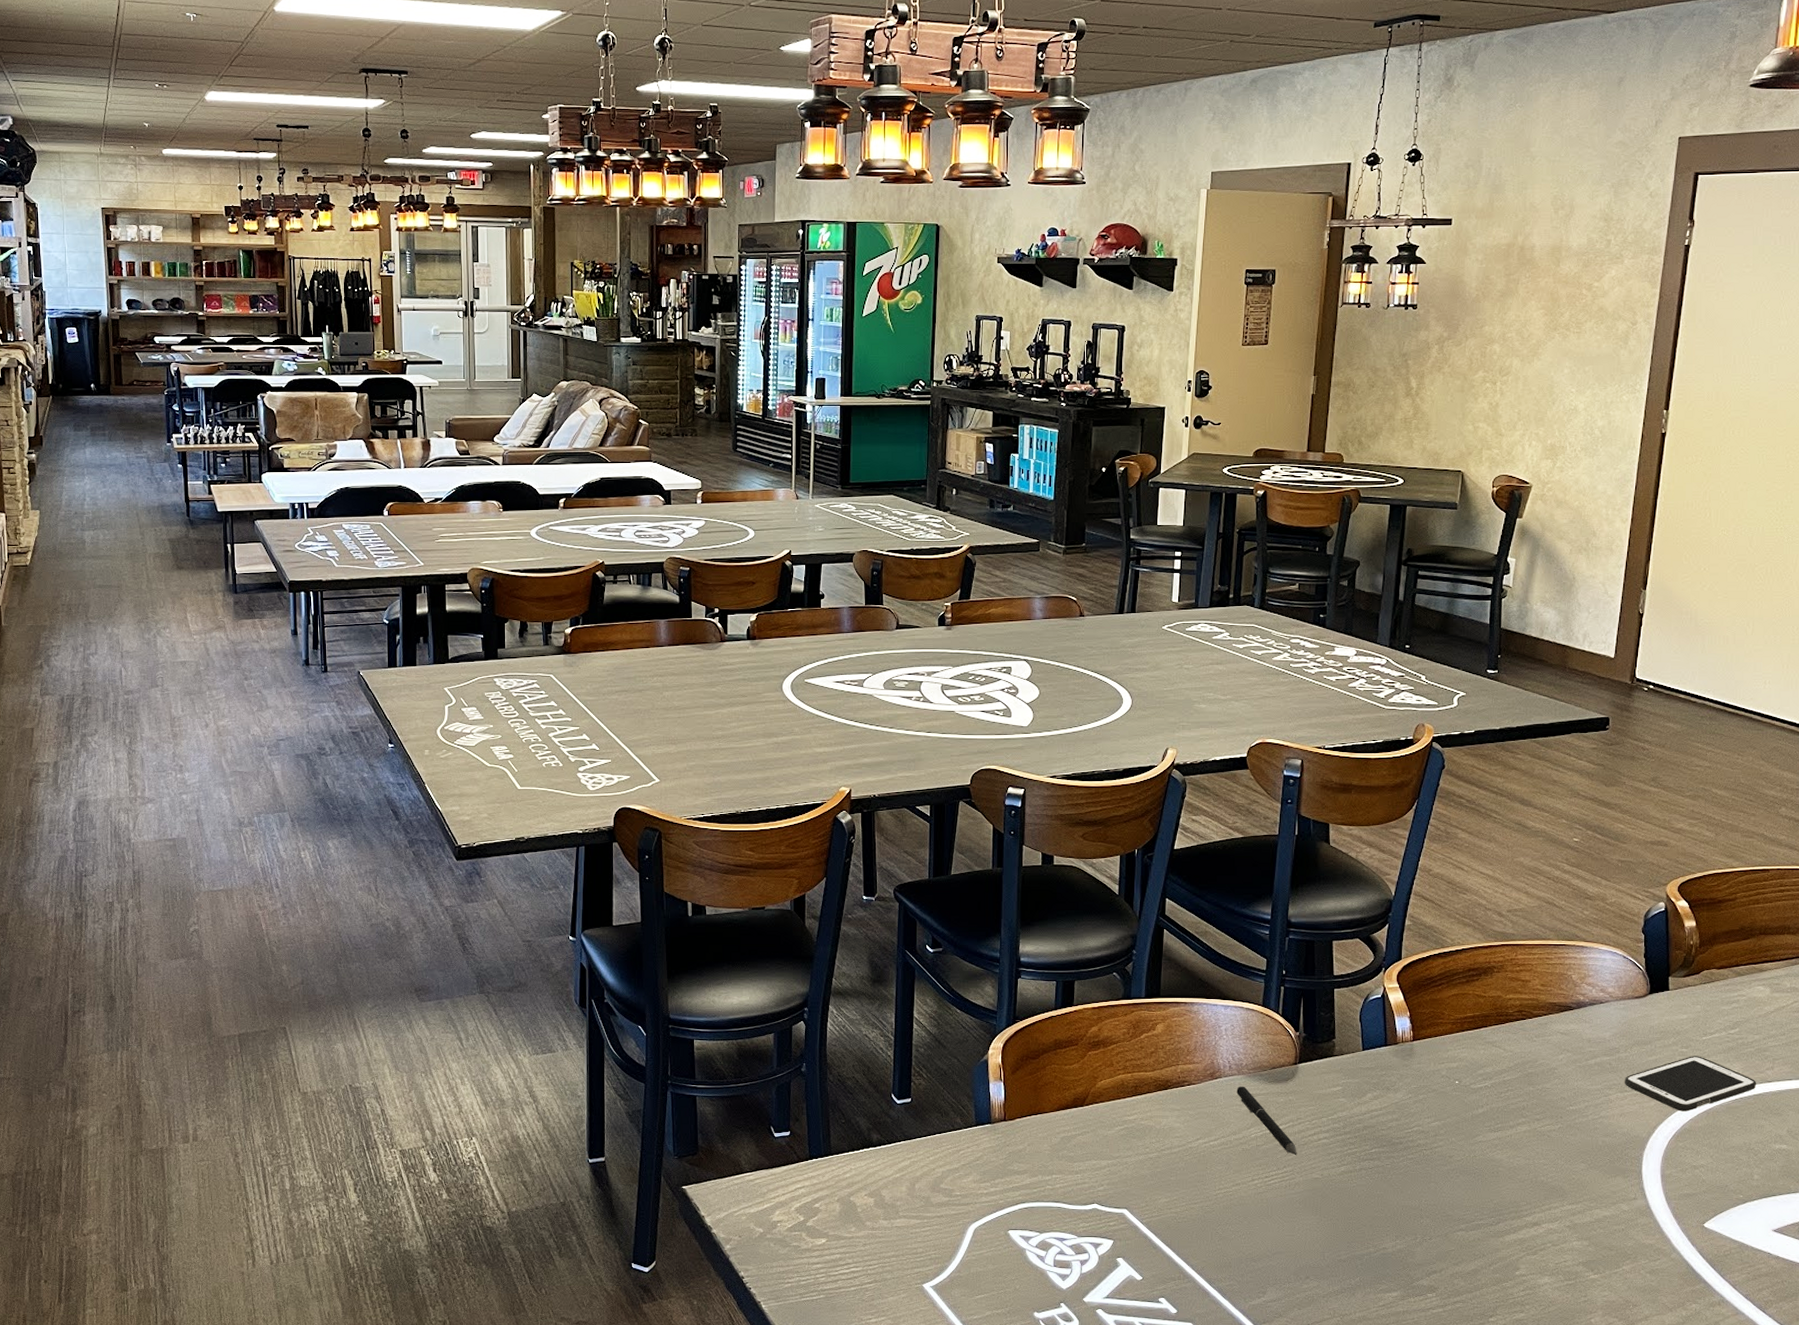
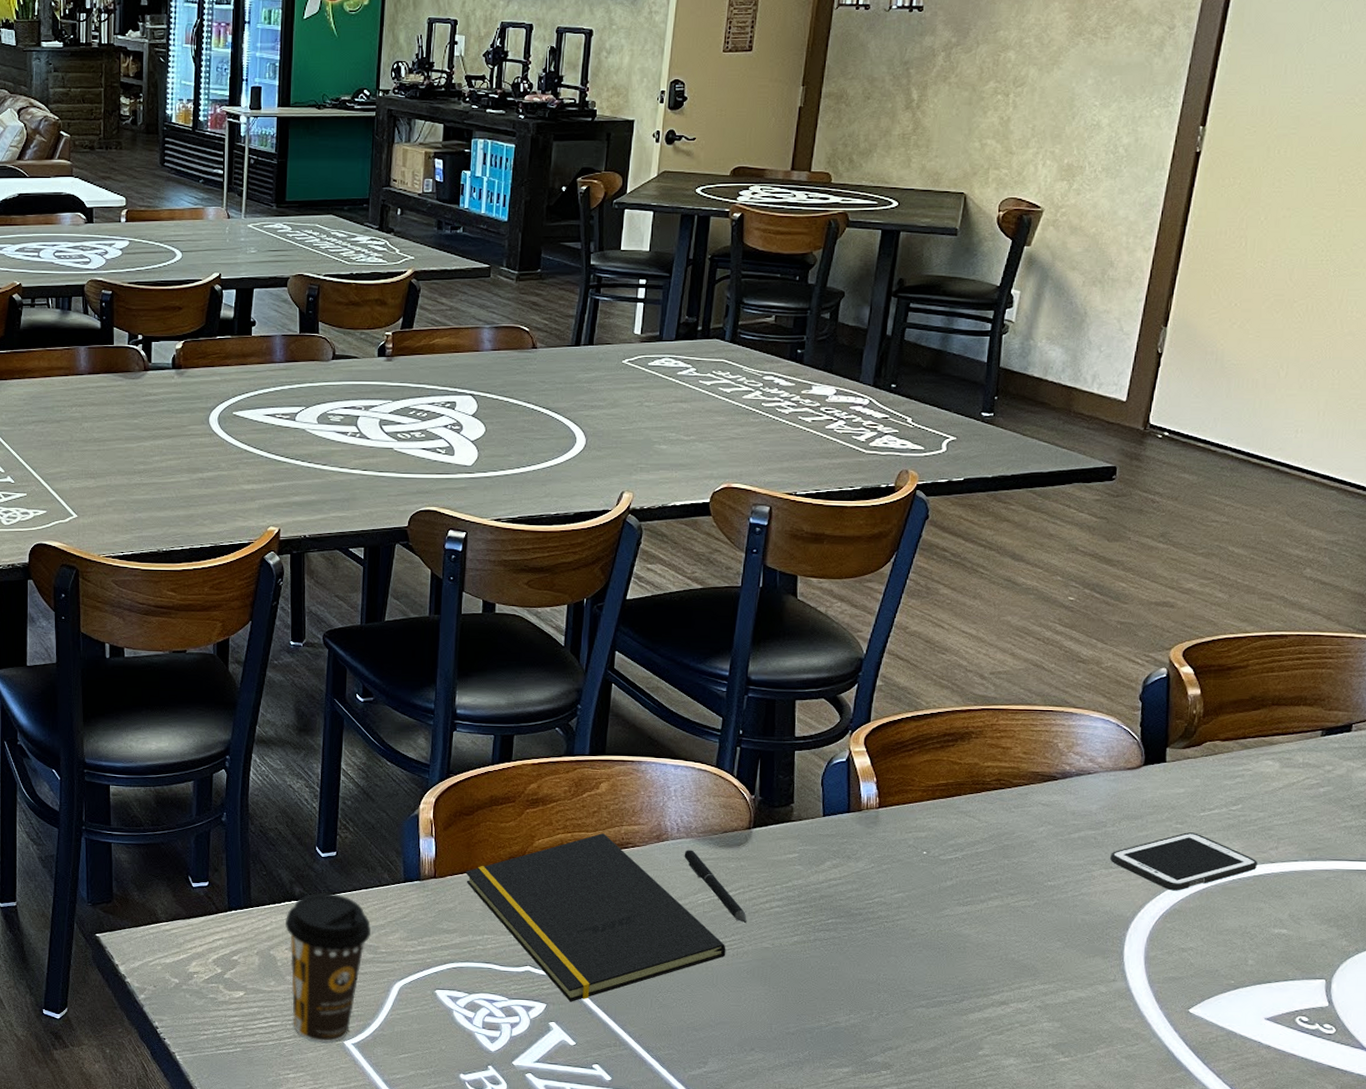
coffee cup: none [864,1138,945,1287] -> present [285,892,371,1043]
notepad: none [1033,1073,1279,1238] -> present [465,833,726,1002]

